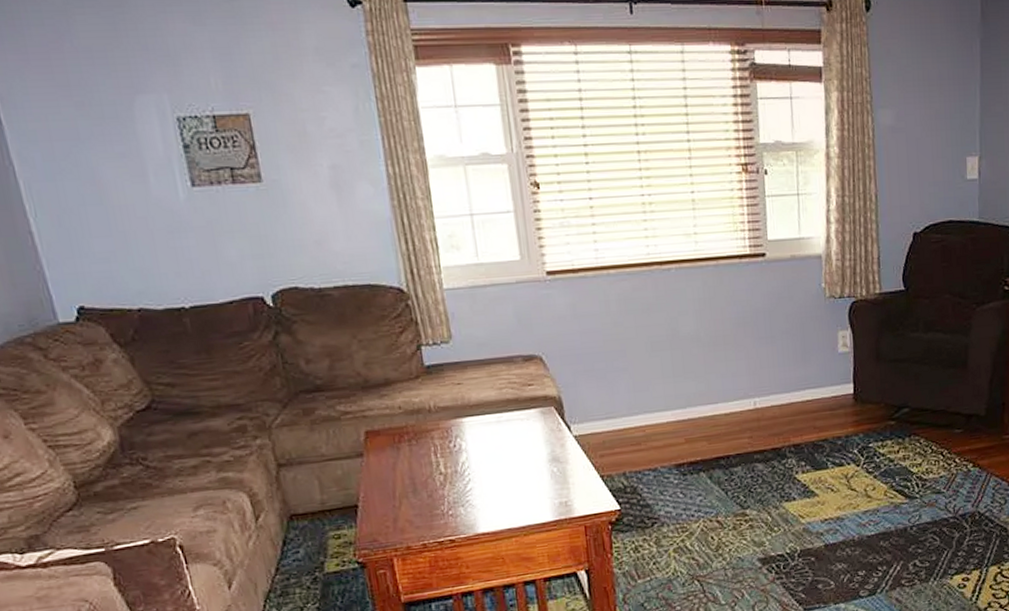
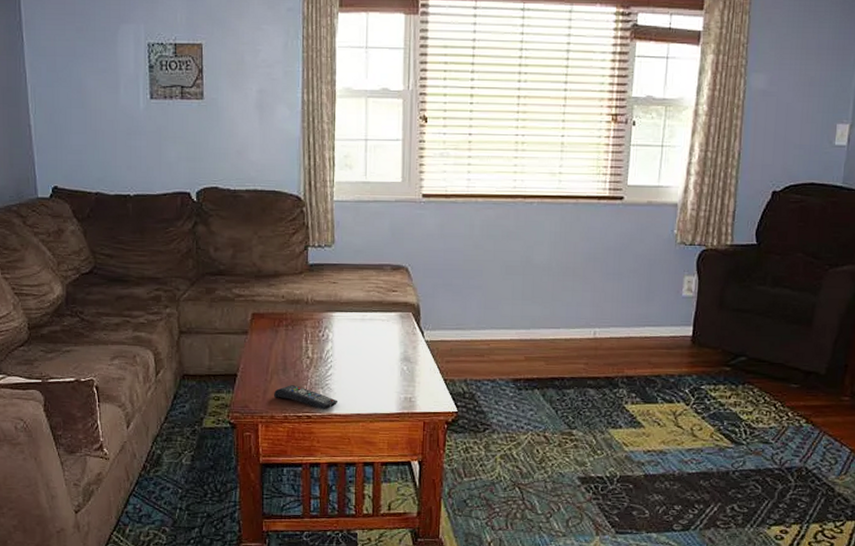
remote control: none [406,507,484,531] -> present [274,385,339,410]

